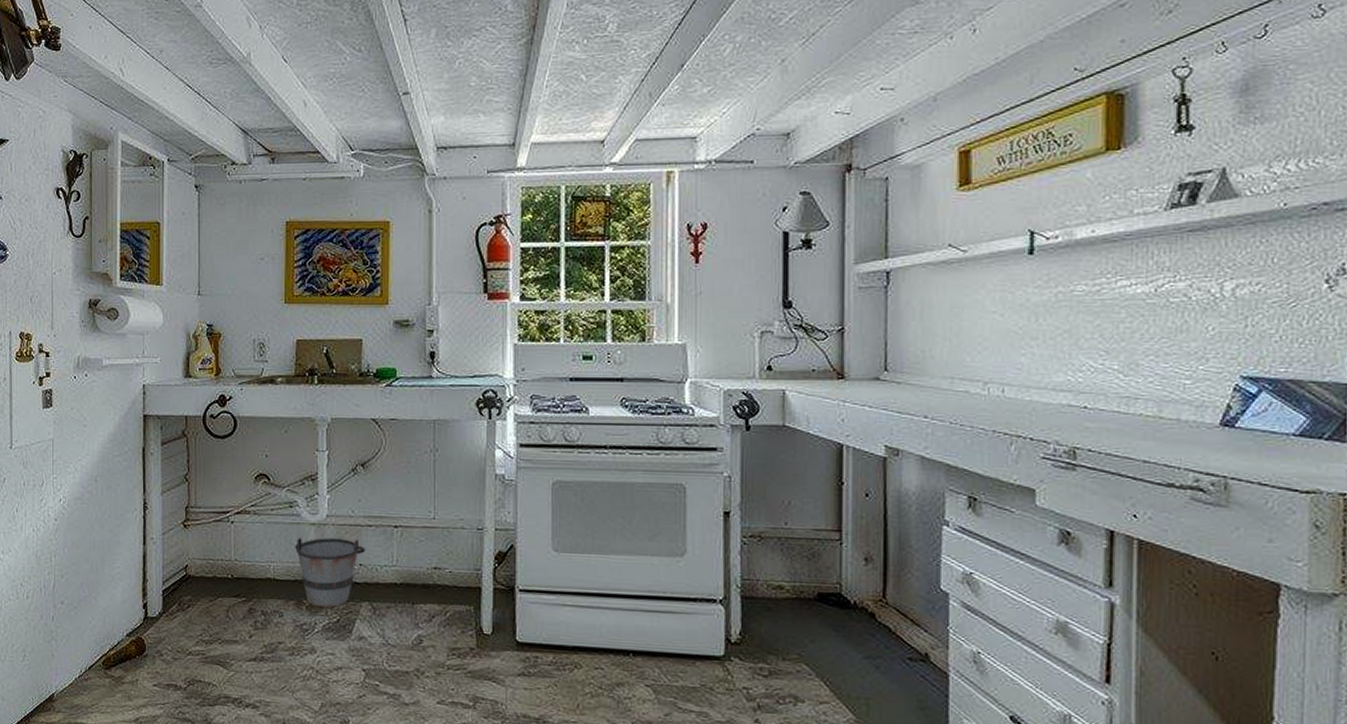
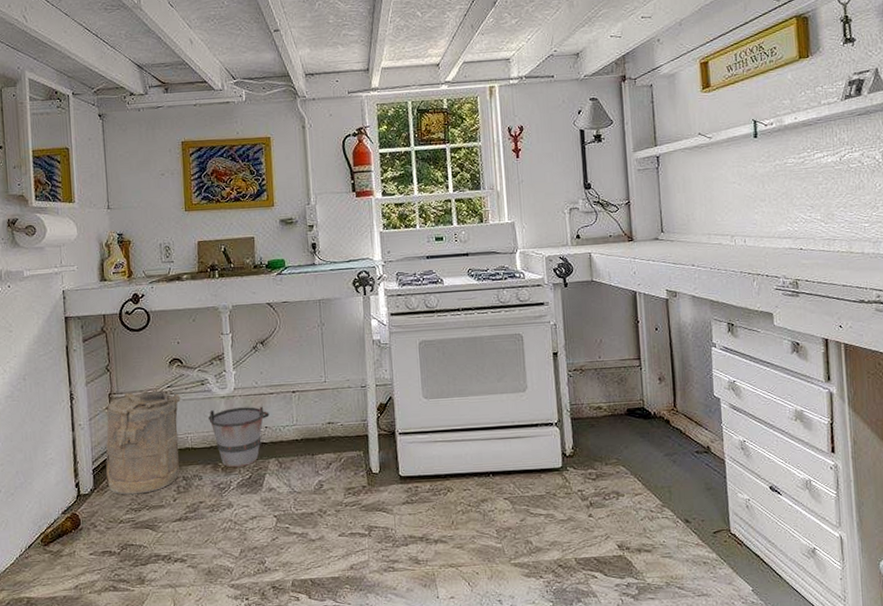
laundry hamper: none [177,507,265,625] -> present [106,390,181,495]

